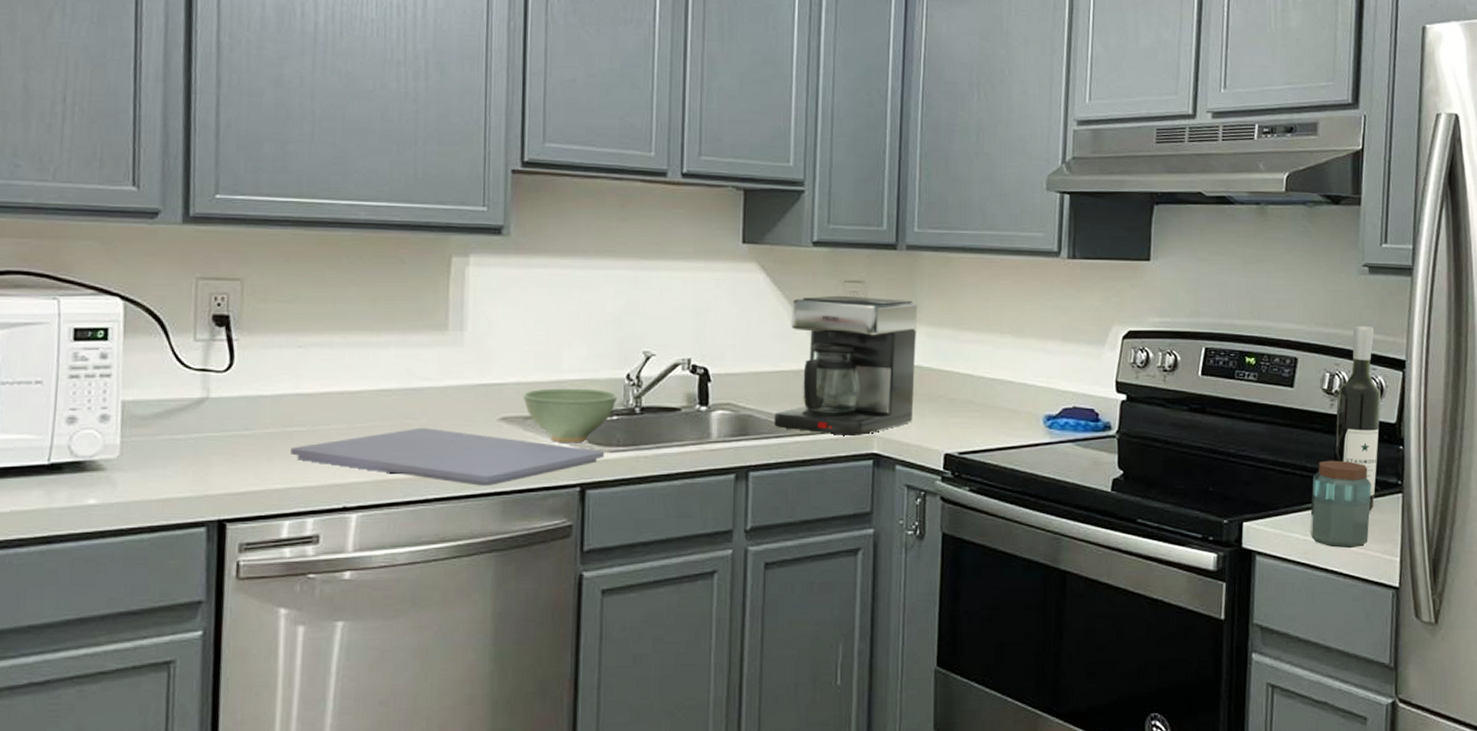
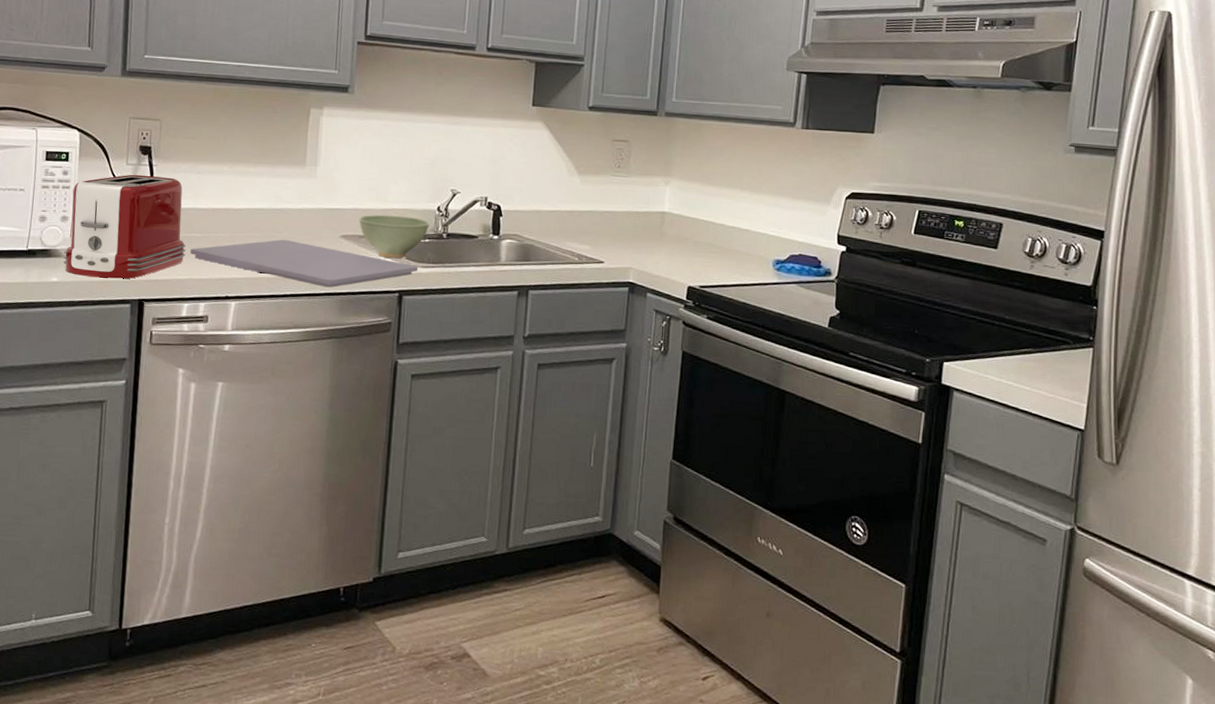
toaster: none [104,353,284,495] -> present [63,174,186,279]
coffee maker: present [774,295,918,437] -> none [551,151,672,268]
peanut butter: present [1309,460,1372,549] -> none [1004,314,1065,393]
bottle: present [1333,325,1382,510] -> none [1030,198,1079,361]

